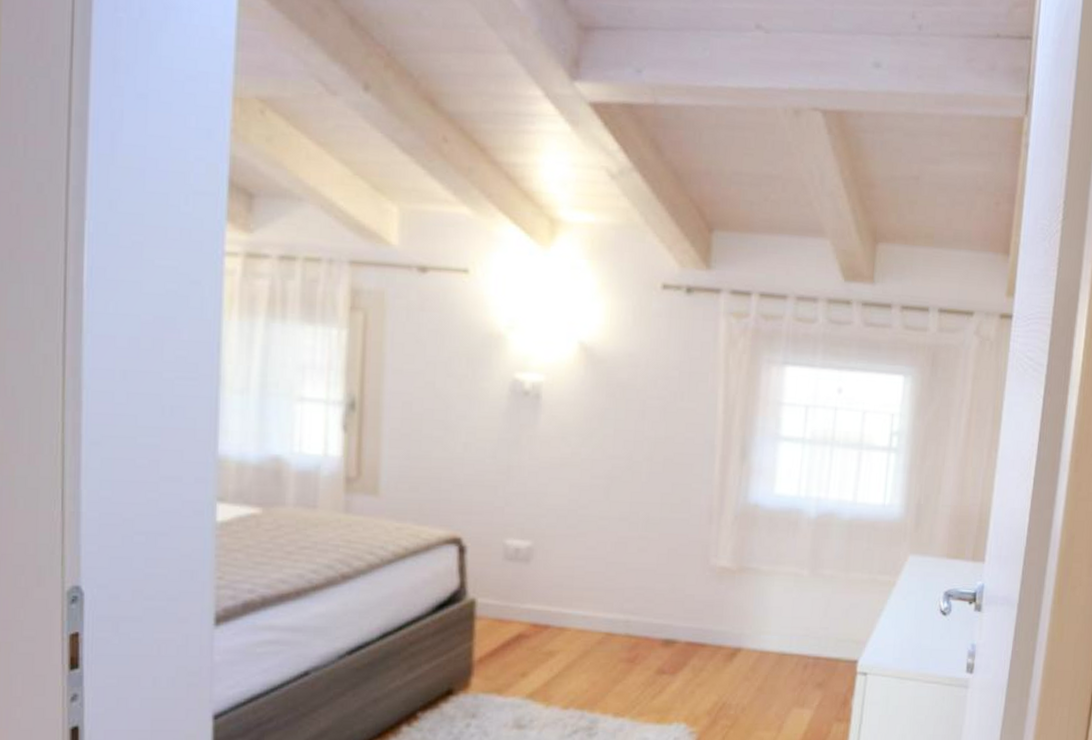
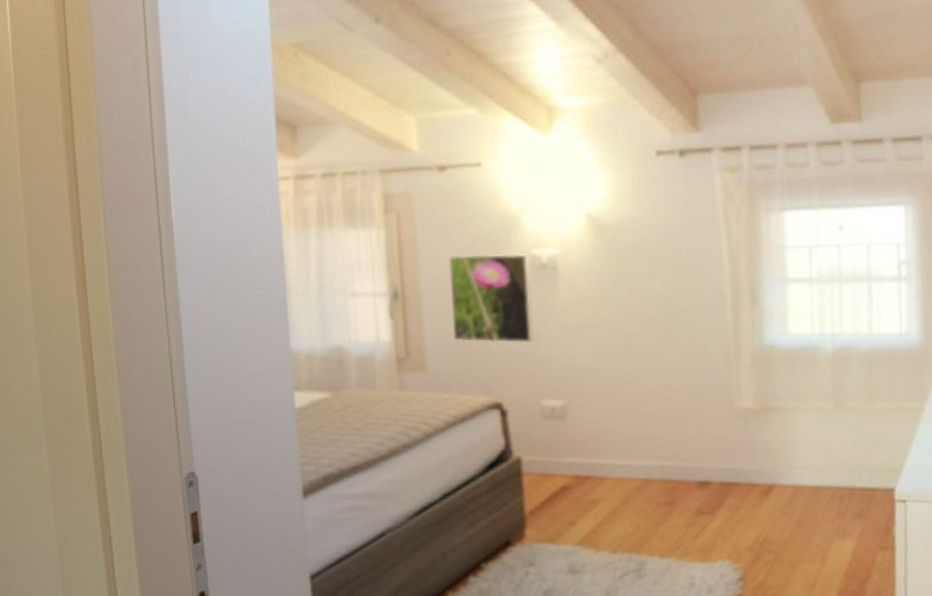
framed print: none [415,368,510,475] -> present [448,253,534,343]

